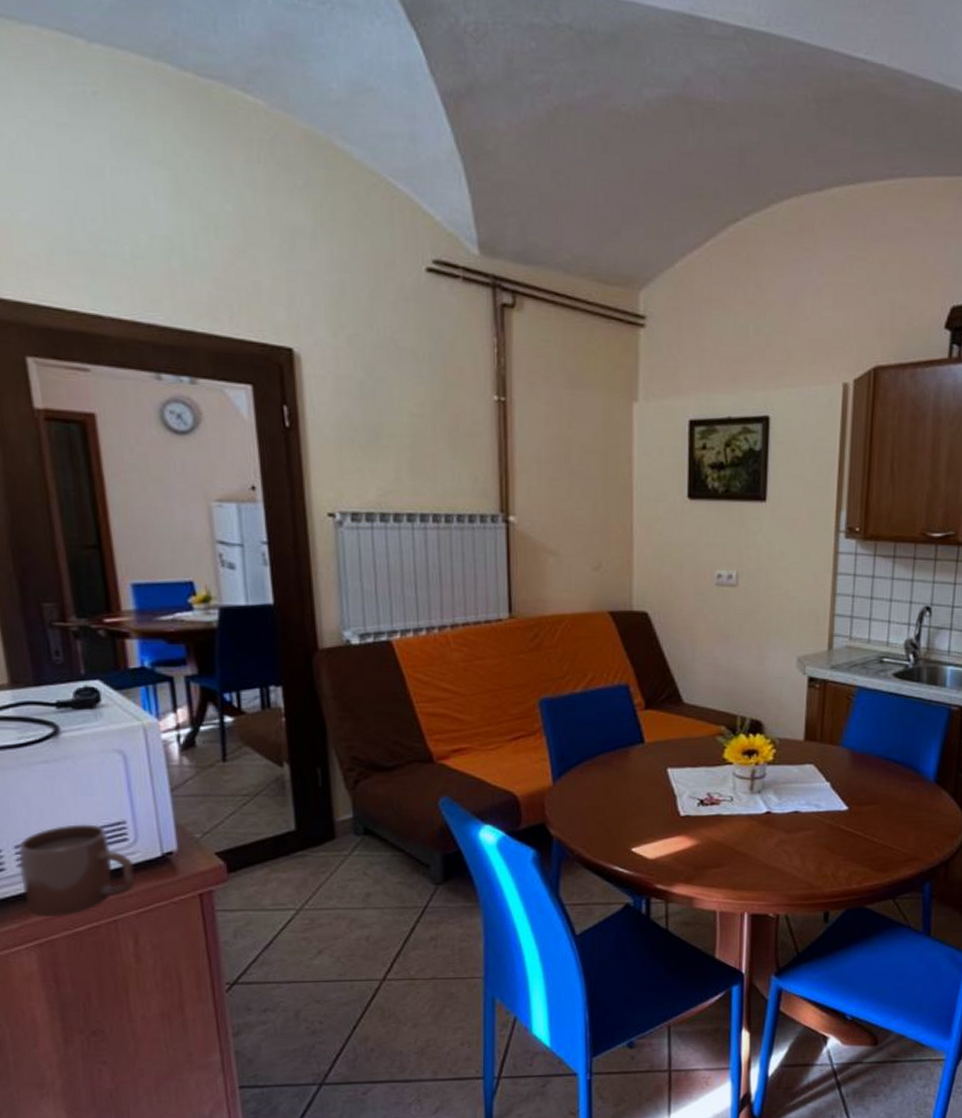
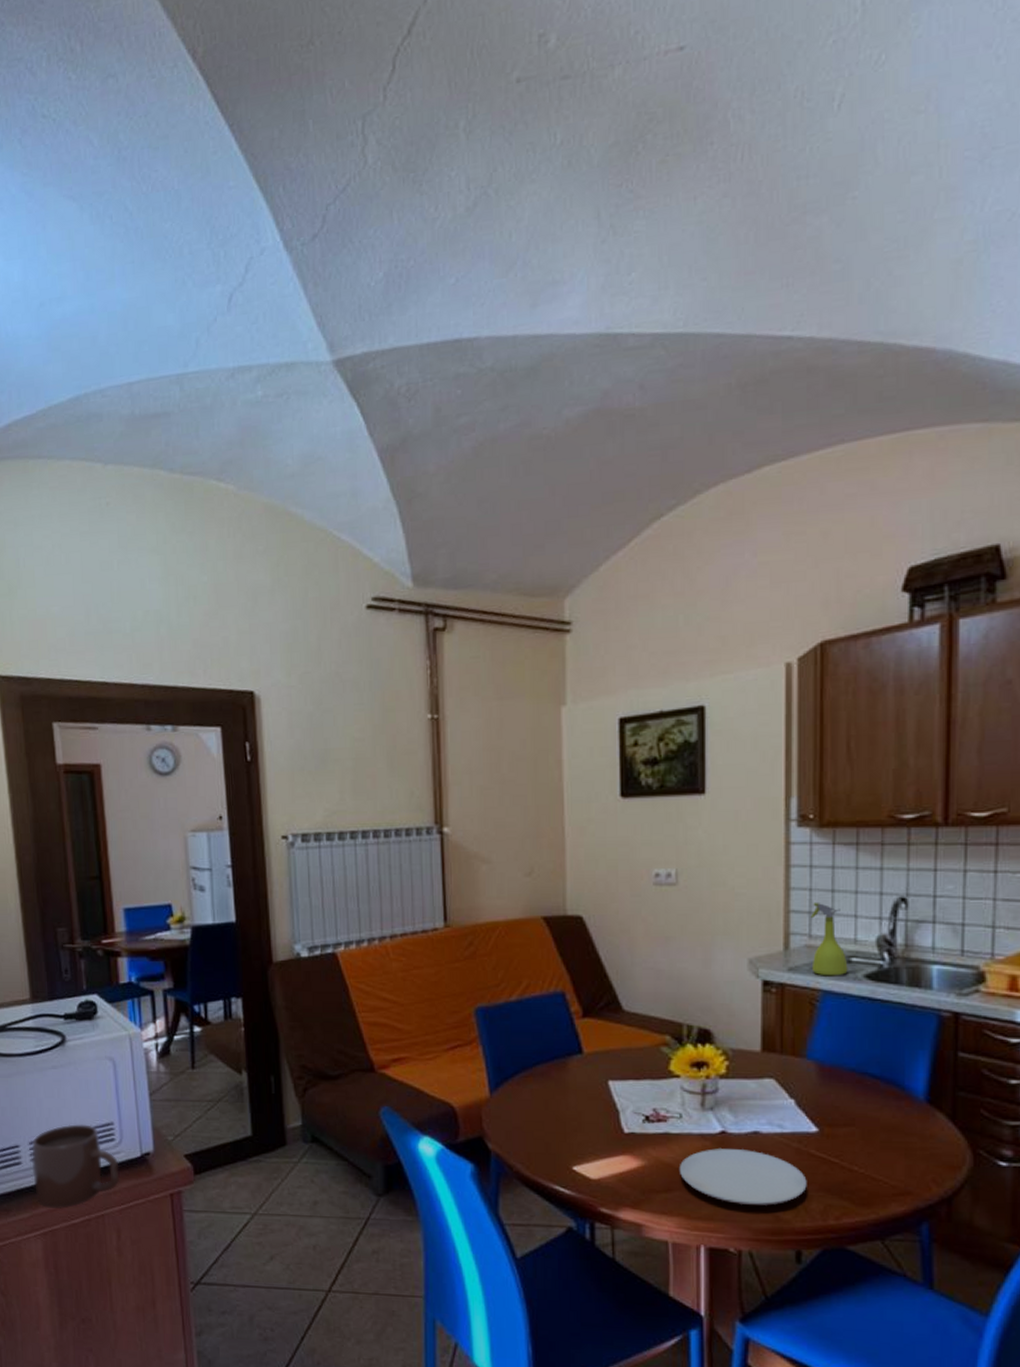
plate: none [728,827,837,876] -> present [679,1149,807,1206]
spray bottle: none [850,607,880,674] -> present [810,902,848,976]

